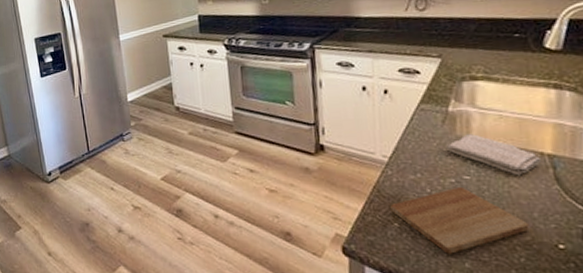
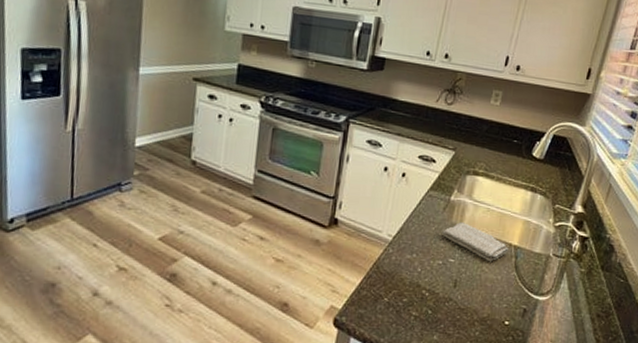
cutting board: present [390,186,530,254] -> none [384,268,488,327]

